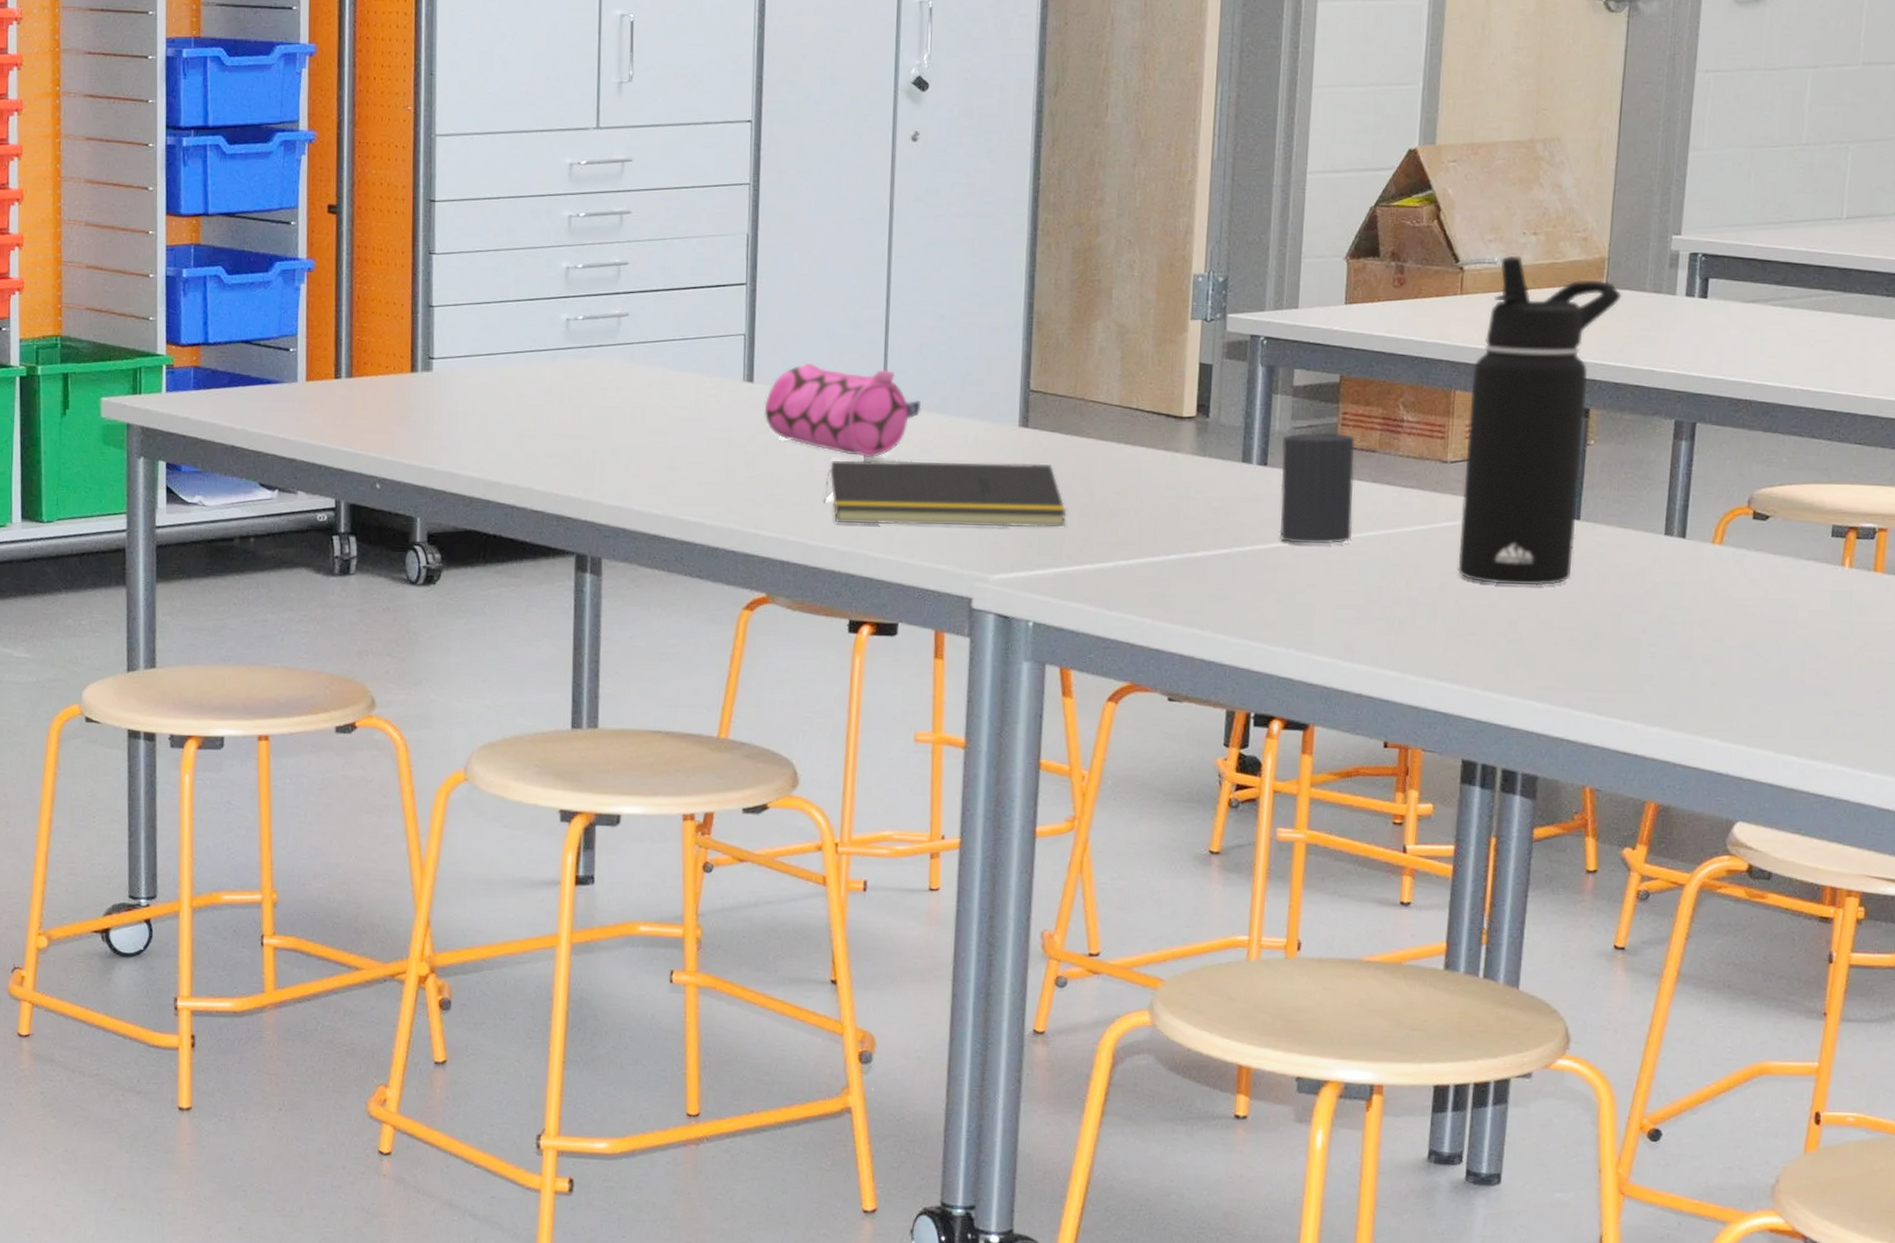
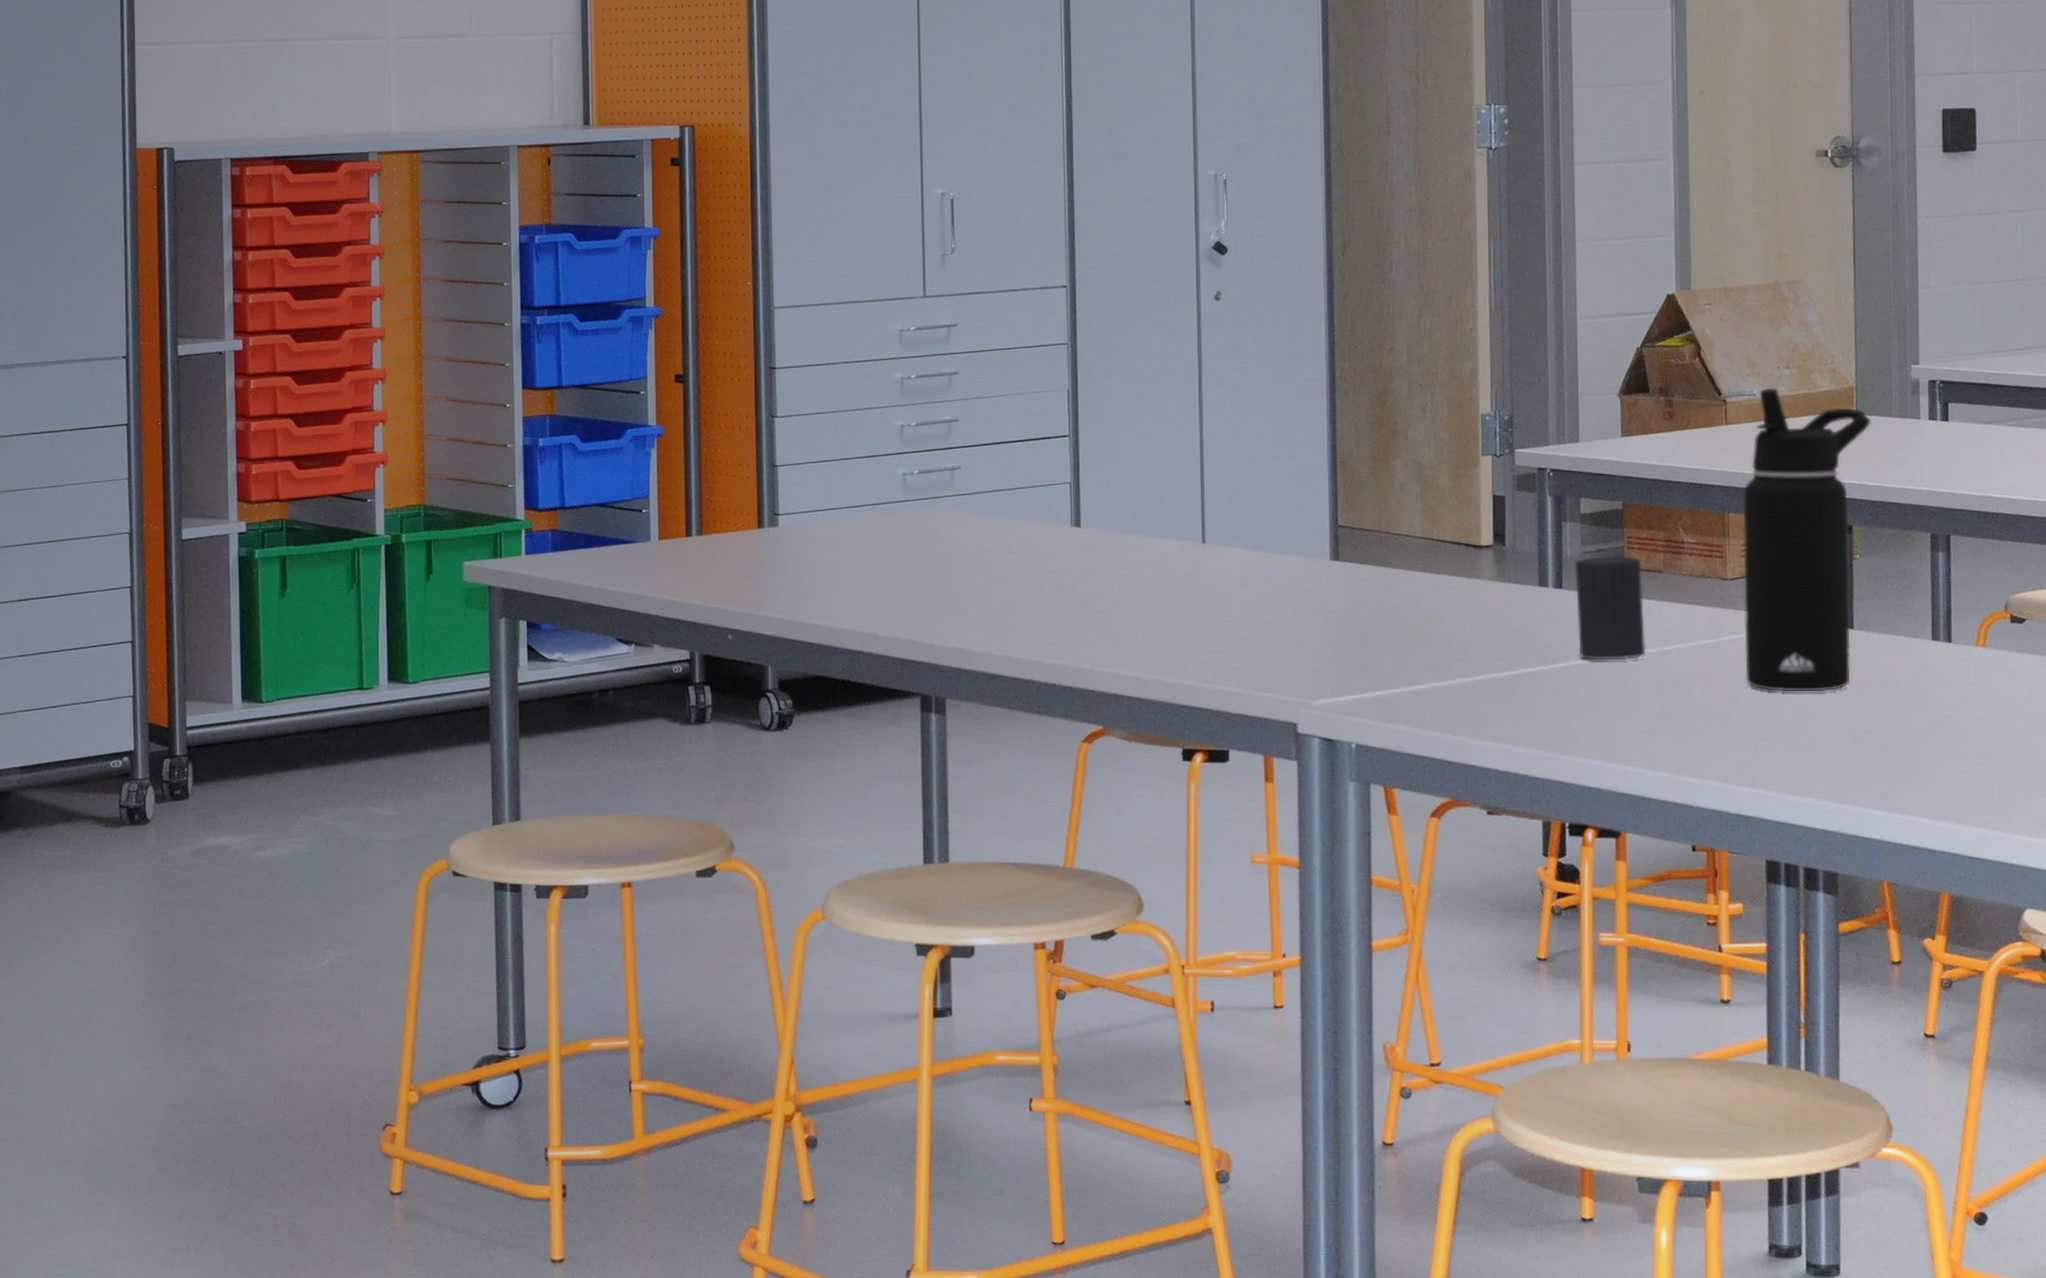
pencil case: present [764,362,922,458] -> none [1092,507,1239,595]
notepad: present [824,460,1067,528] -> none [1152,593,1380,657]

